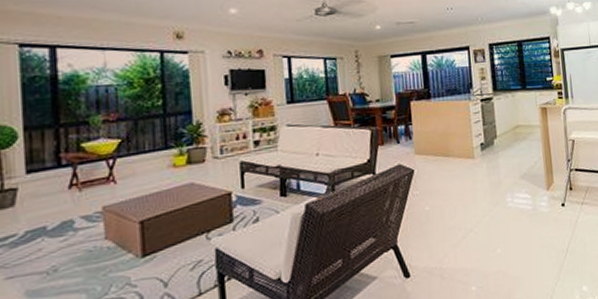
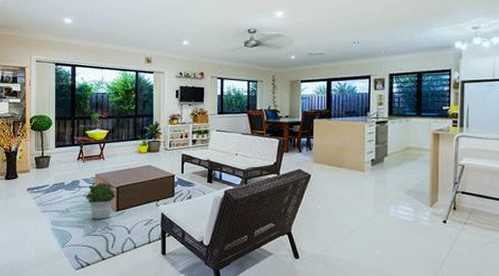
potted plant: none [82,215,141,276] -> present [83,182,116,220]

